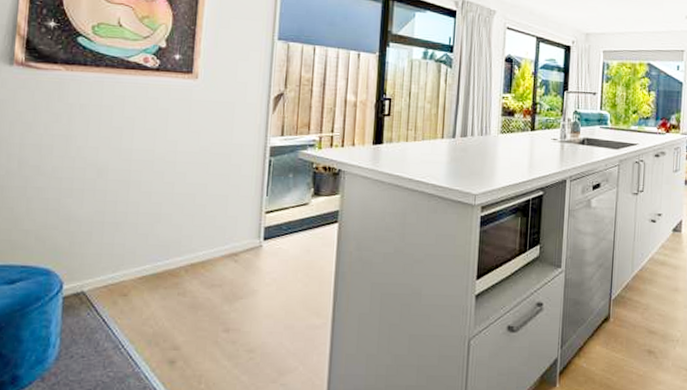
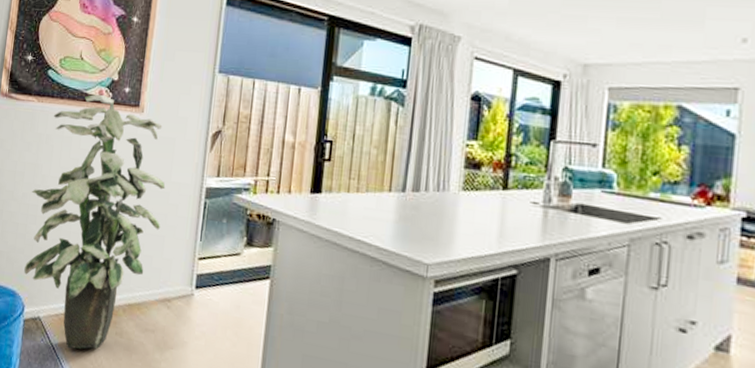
indoor plant: none [60,62,227,318] -> present [24,94,166,349]

